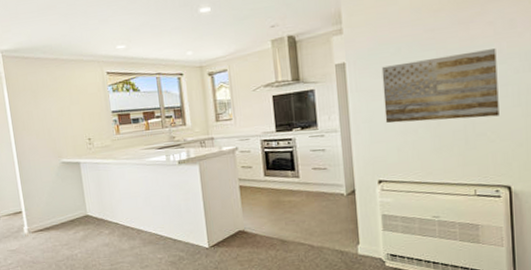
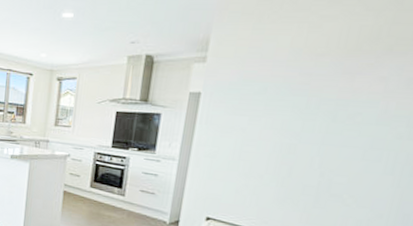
wall art: present [381,48,499,123] -> none [229,103,381,181]

